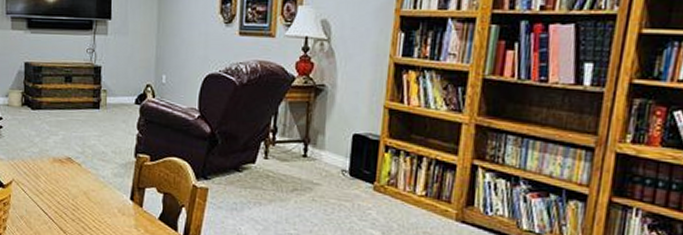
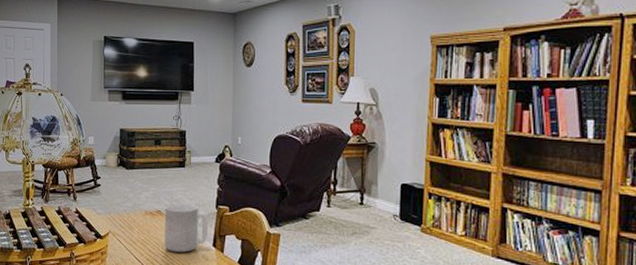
mug: none [75,150,126,206] -> present [164,203,209,253]

